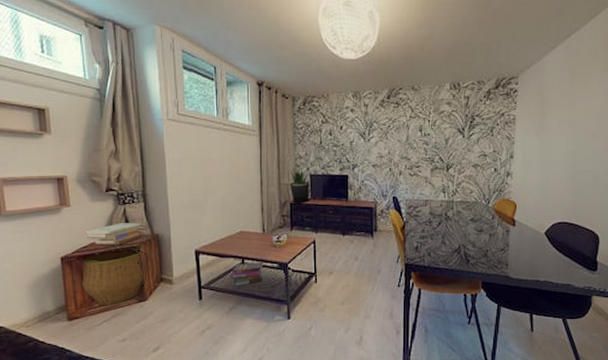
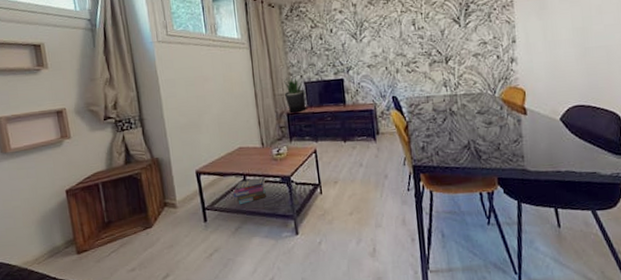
basket: present [82,243,146,306] -> none [87,169,148,236]
books: present [85,223,140,245] -> none [87,148,140,175]

